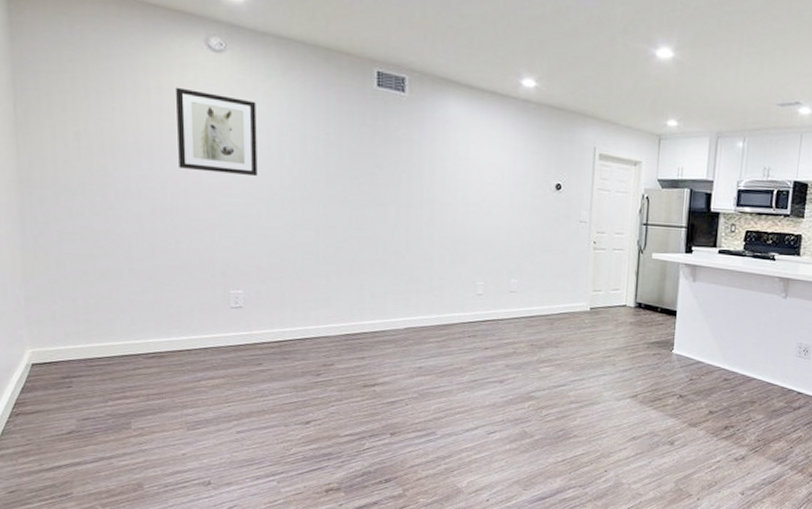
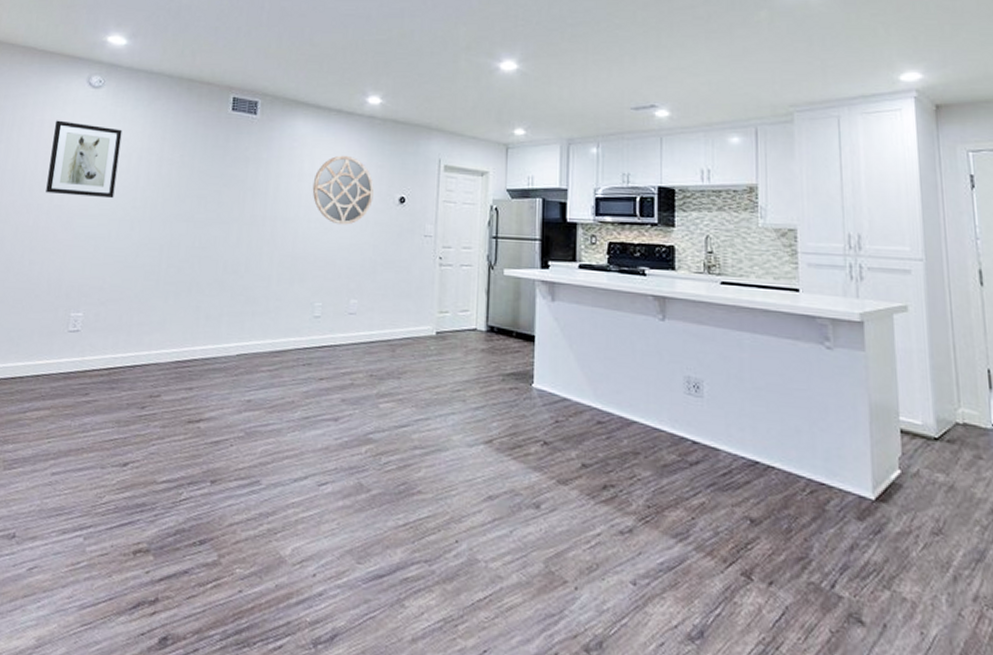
home mirror: none [469,139,530,210] -> present [312,155,374,225]

